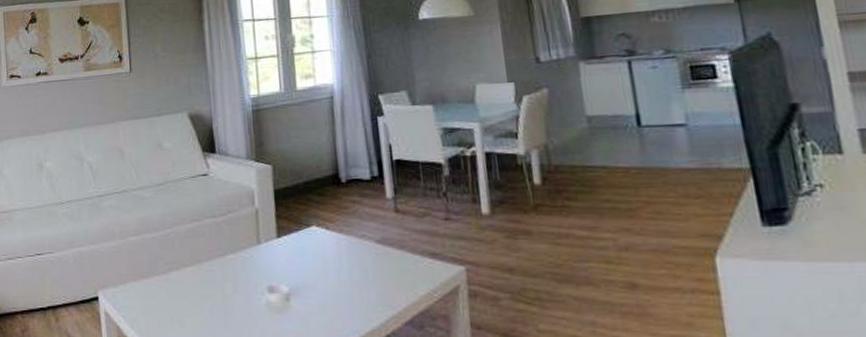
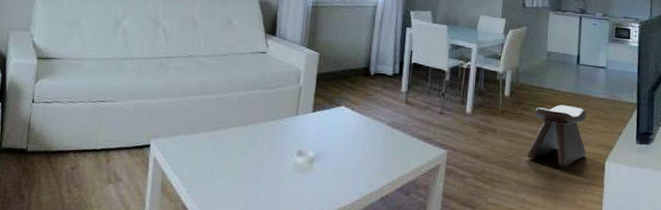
stool: none [583,185,681,269] -> present [527,104,586,165]

